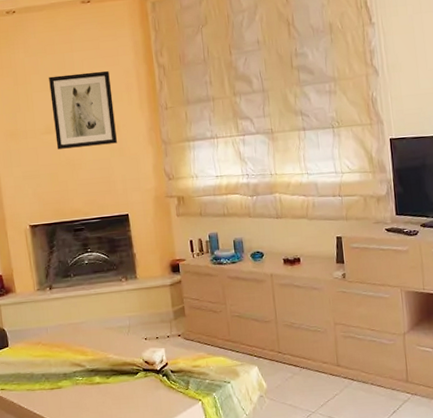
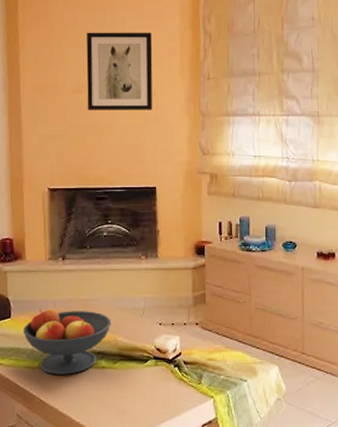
fruit bowl: none [21,333,101,394] -> present [23,308,112,375]

